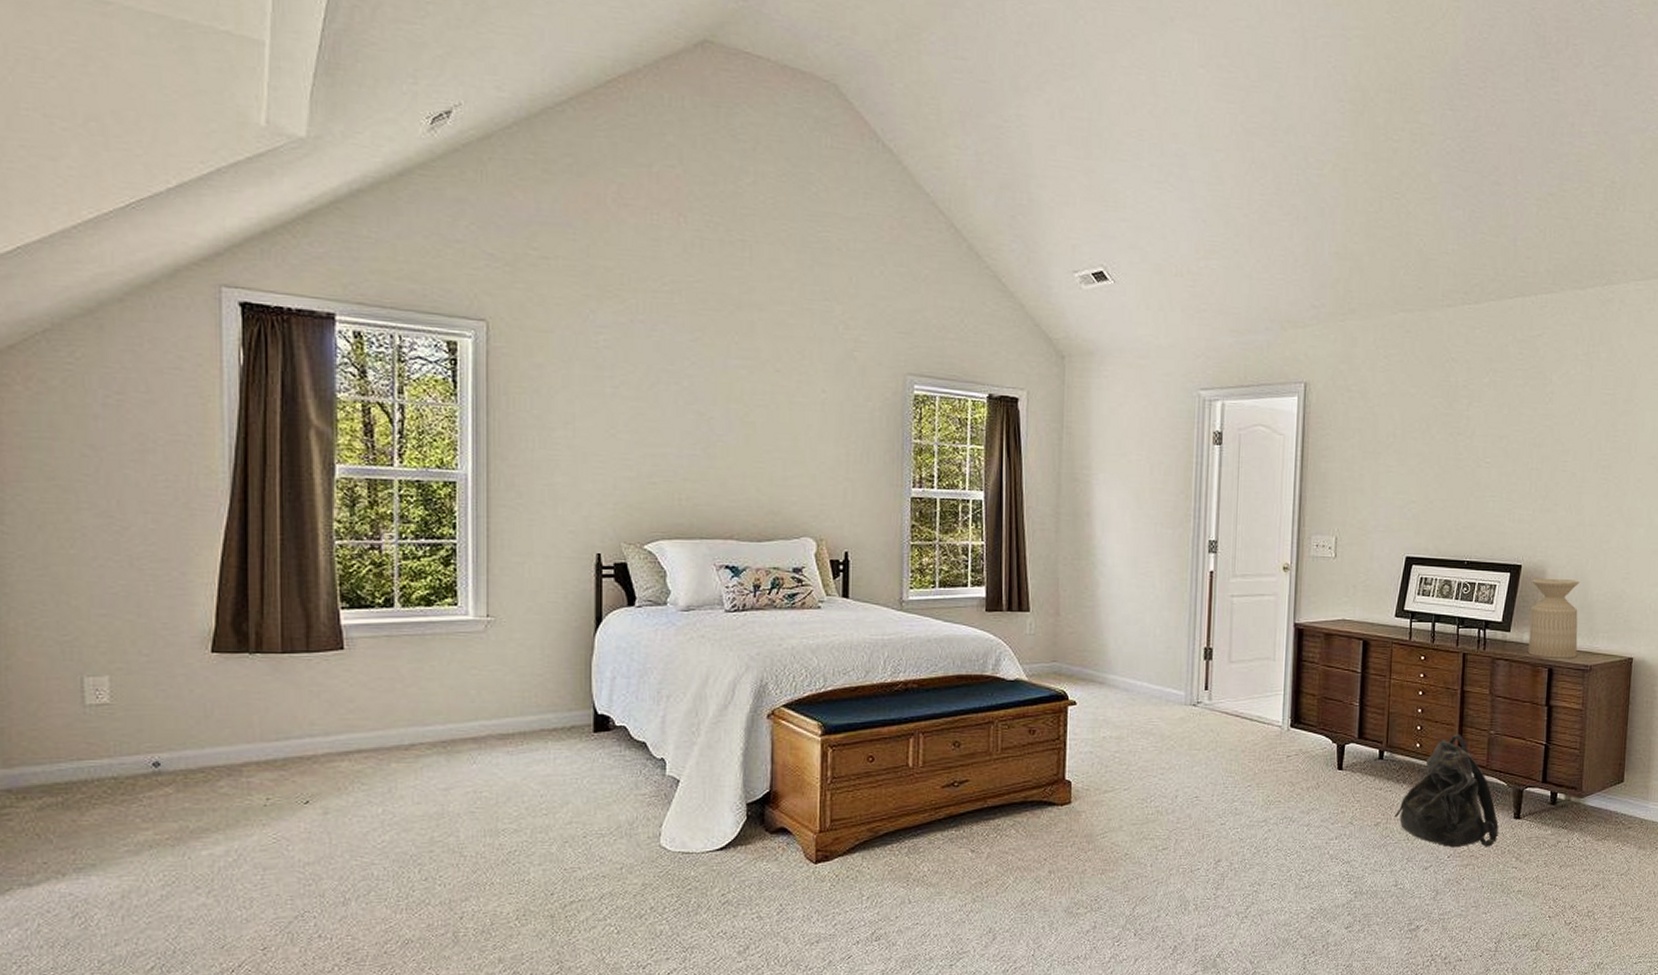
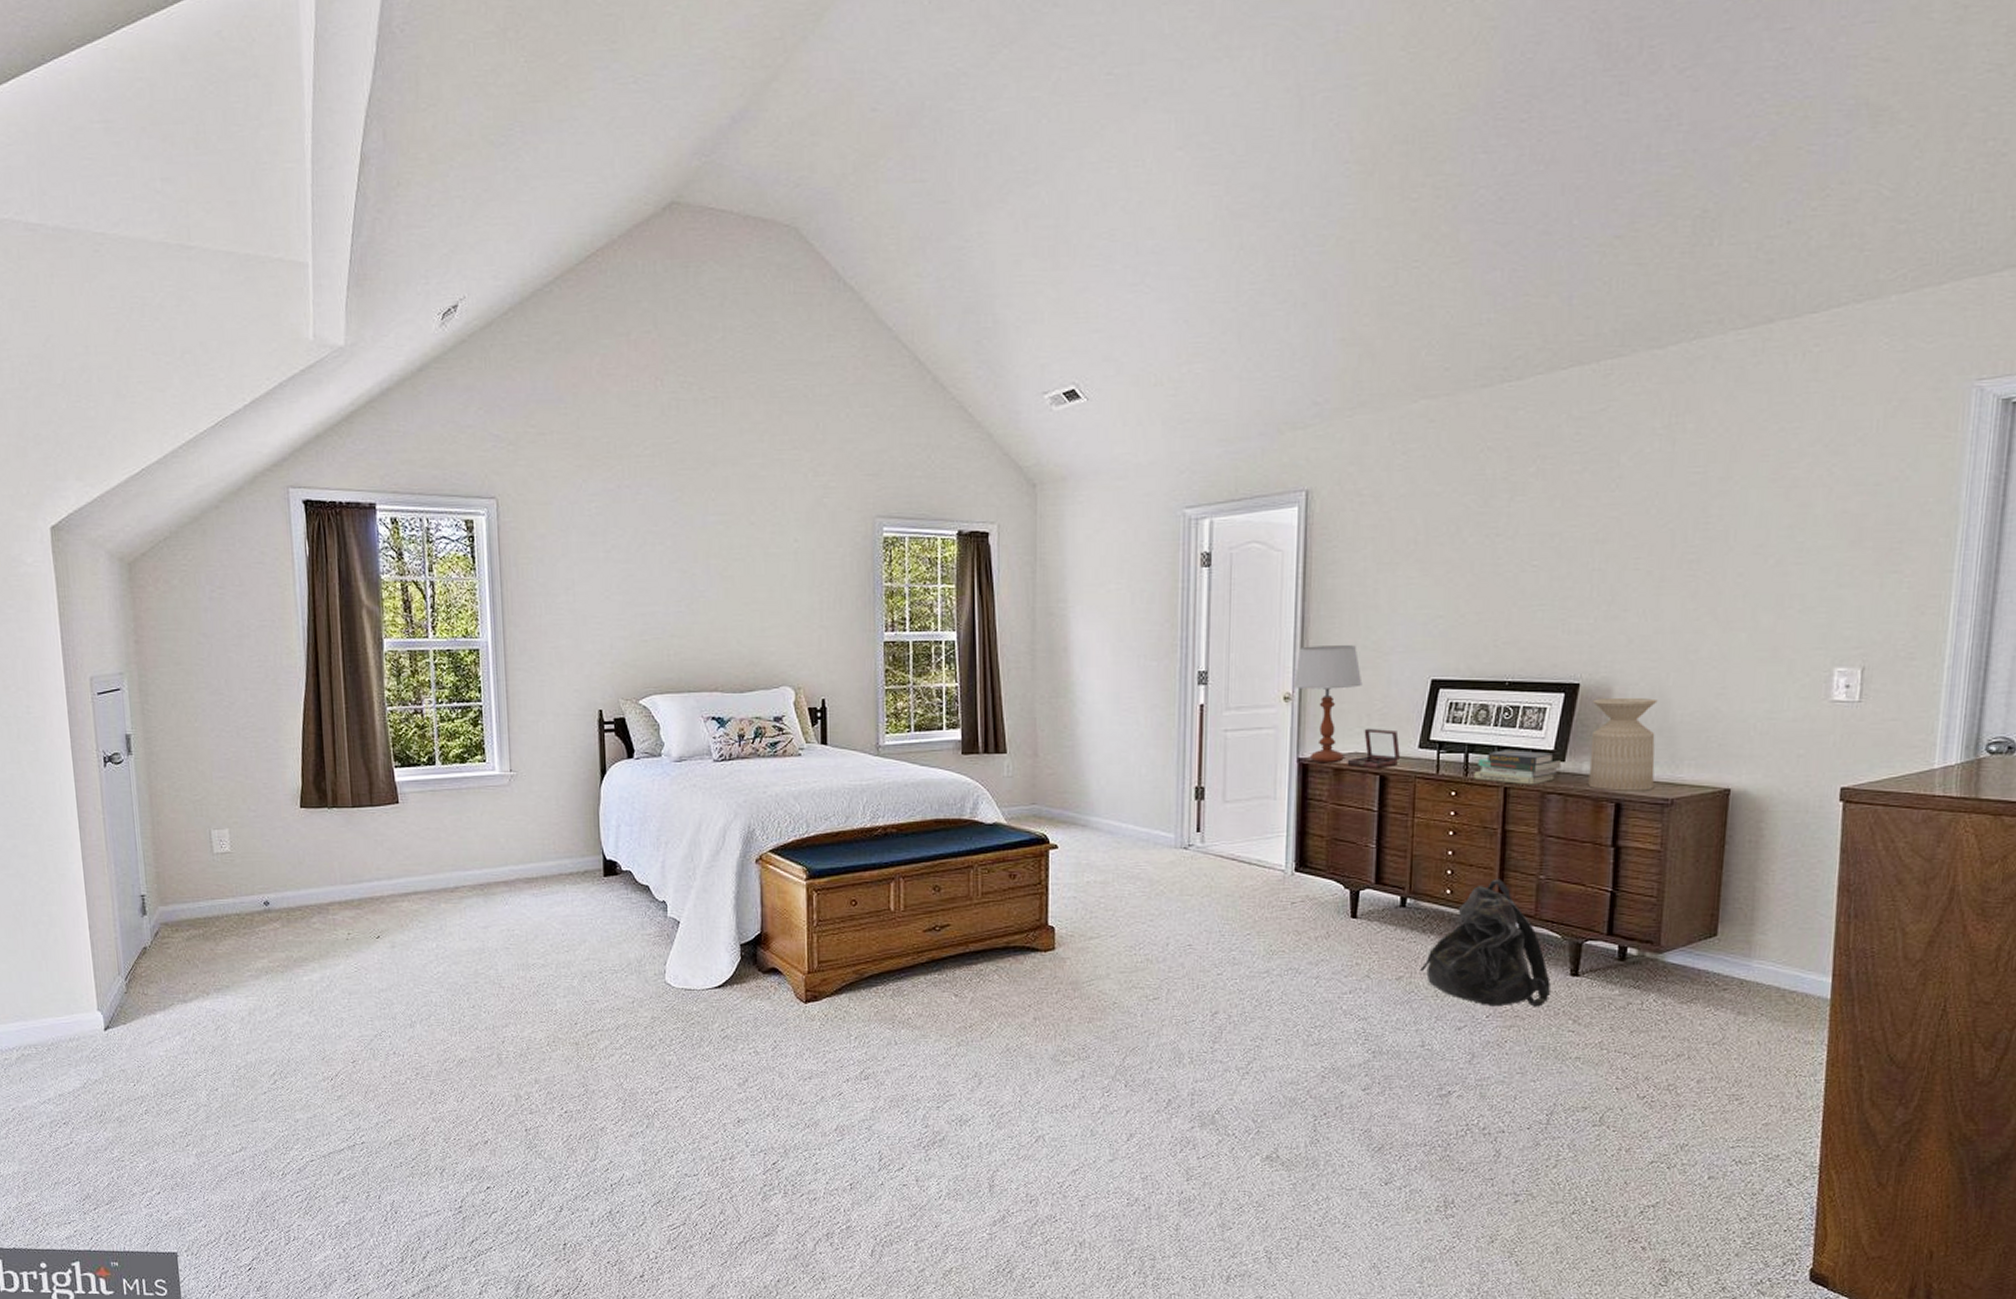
table lamp: none [1291,522,1350,629] -> present [1292,645,1363,764]
jewelry box: none [1336,597,1380,635] -> present [1347,728,1400,769]
books: none [1439,620,1508,652] -> present [1474,750,1562,785]

